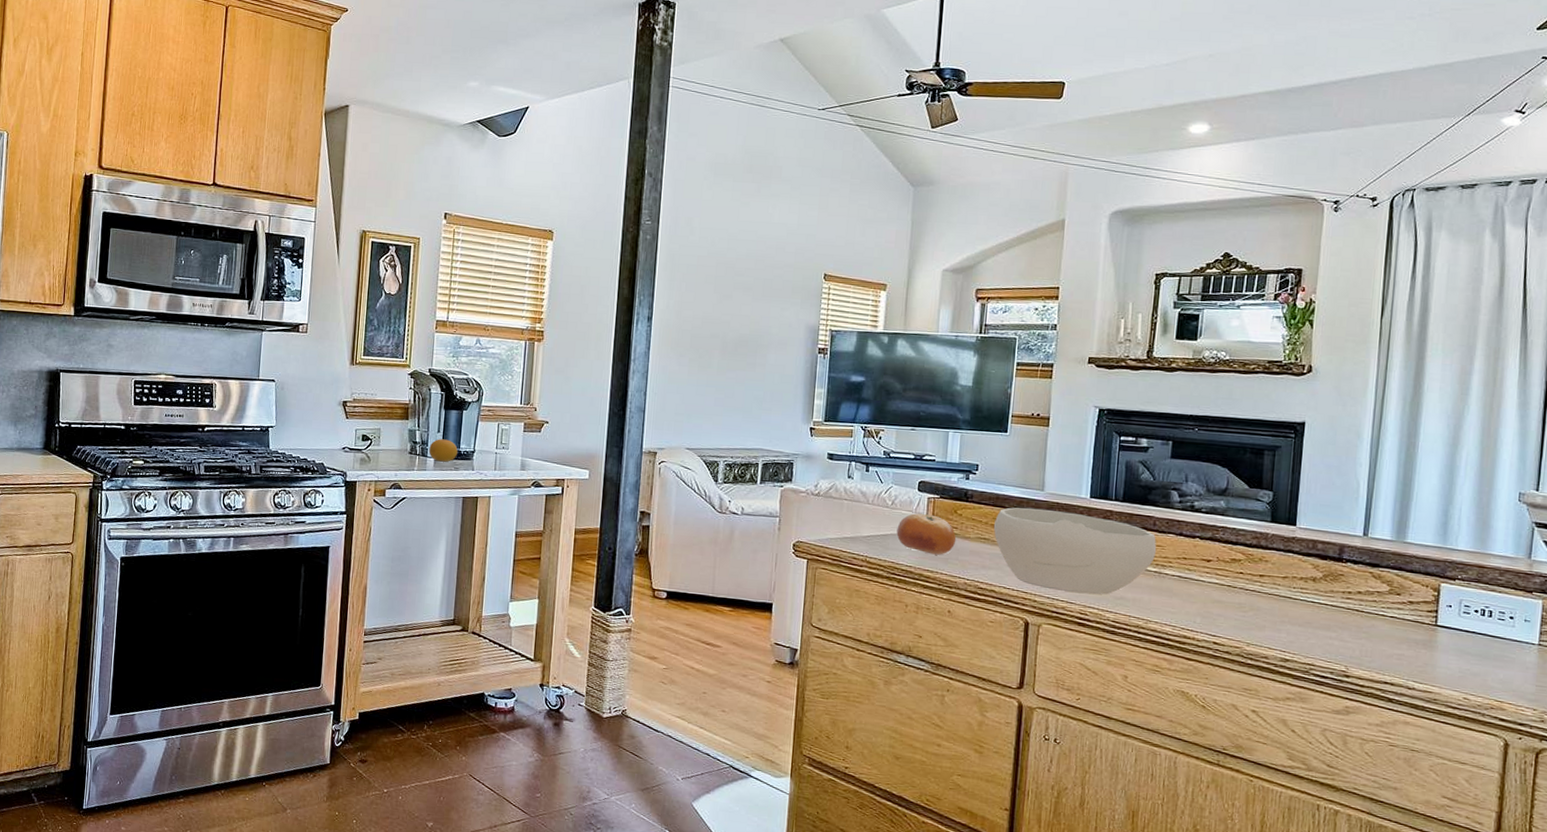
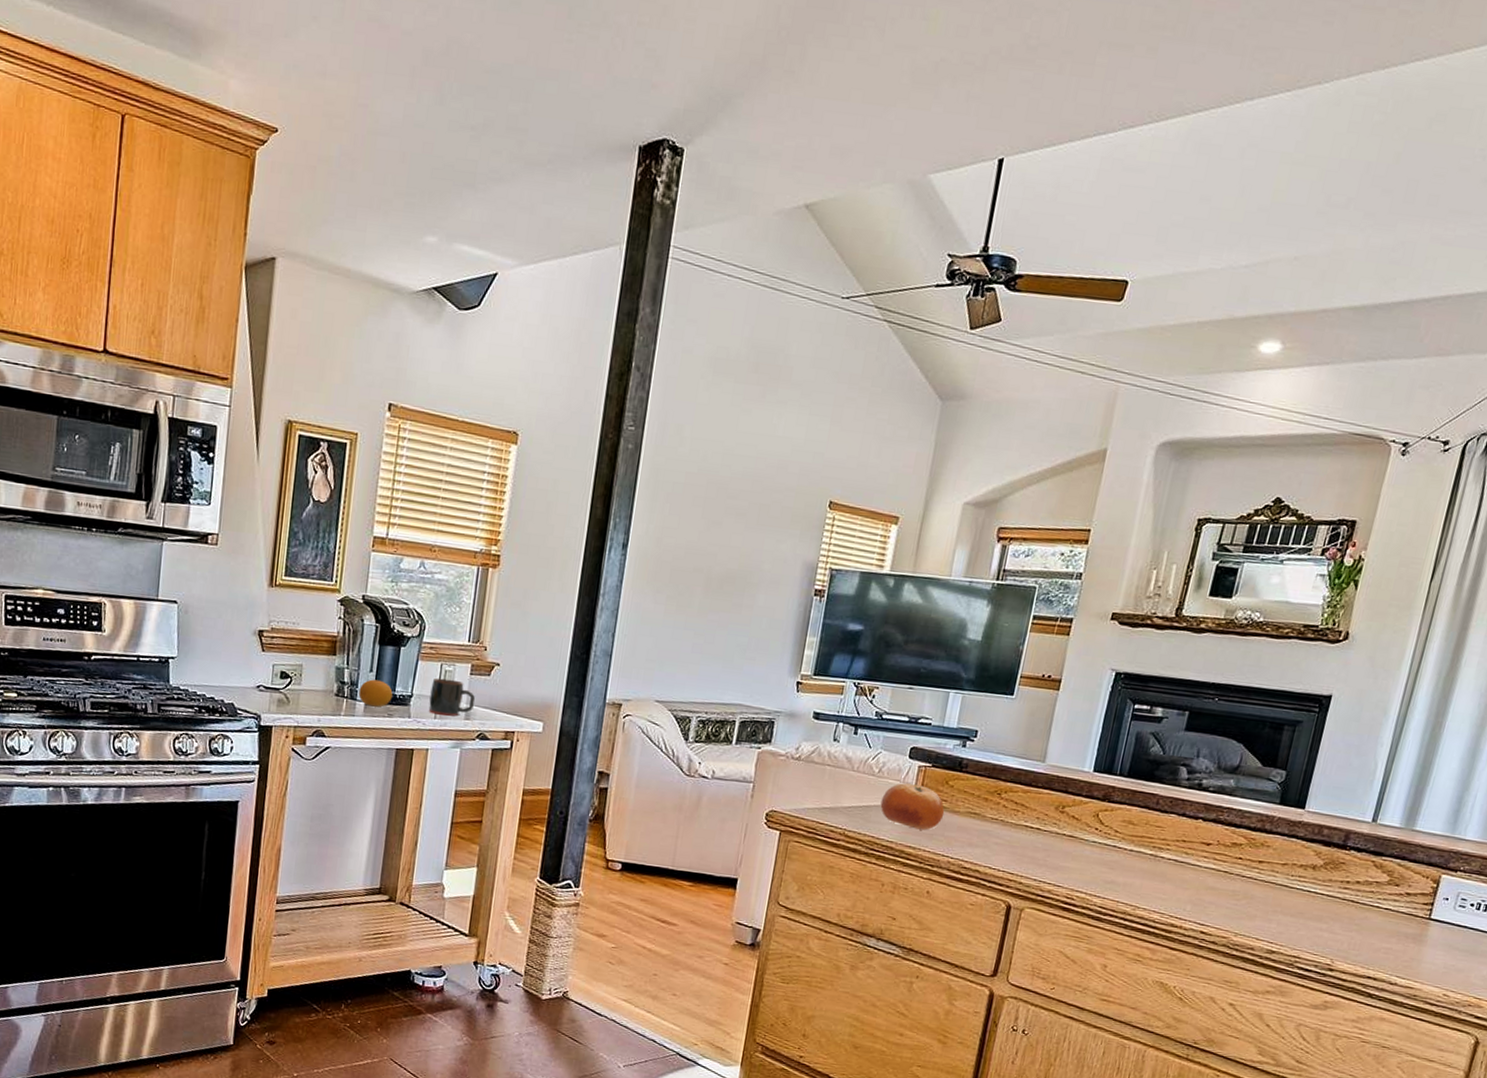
mug: none [489,435,528,468] -> present [428,677,475,717]
bowl: present [993,507,1157,595] -> none [985,779,1157,878]

